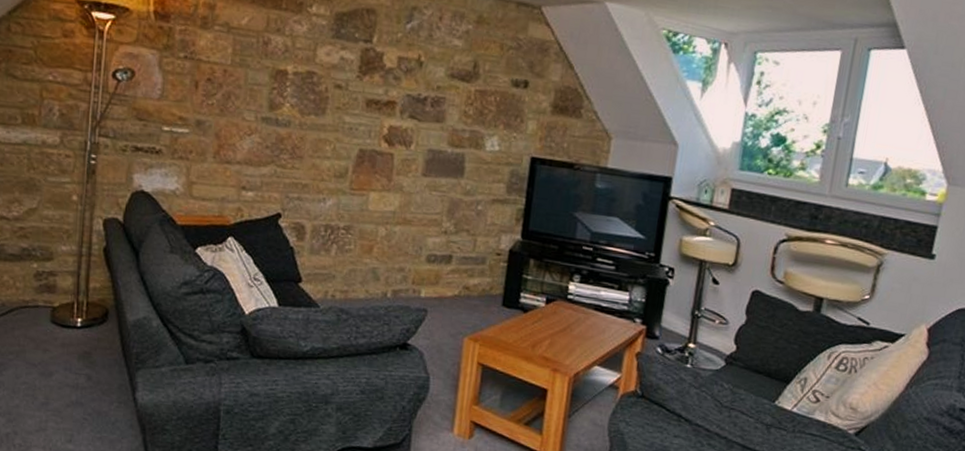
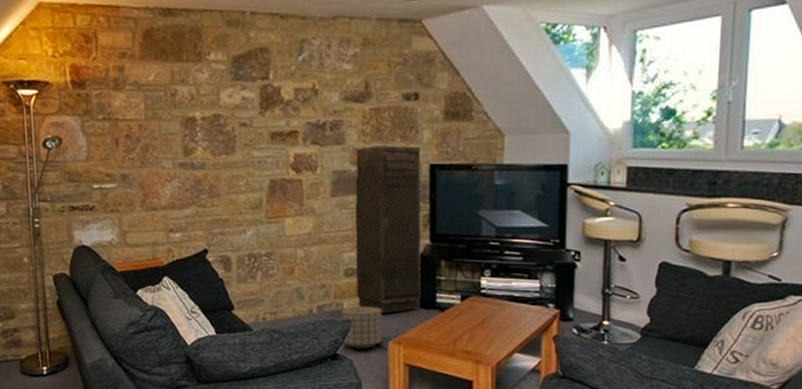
planter: none [416,295,462,343] -> present [341,307,383,350]
storage cabinet: none [437,129,523,308] -> present [355,145,421,314]

